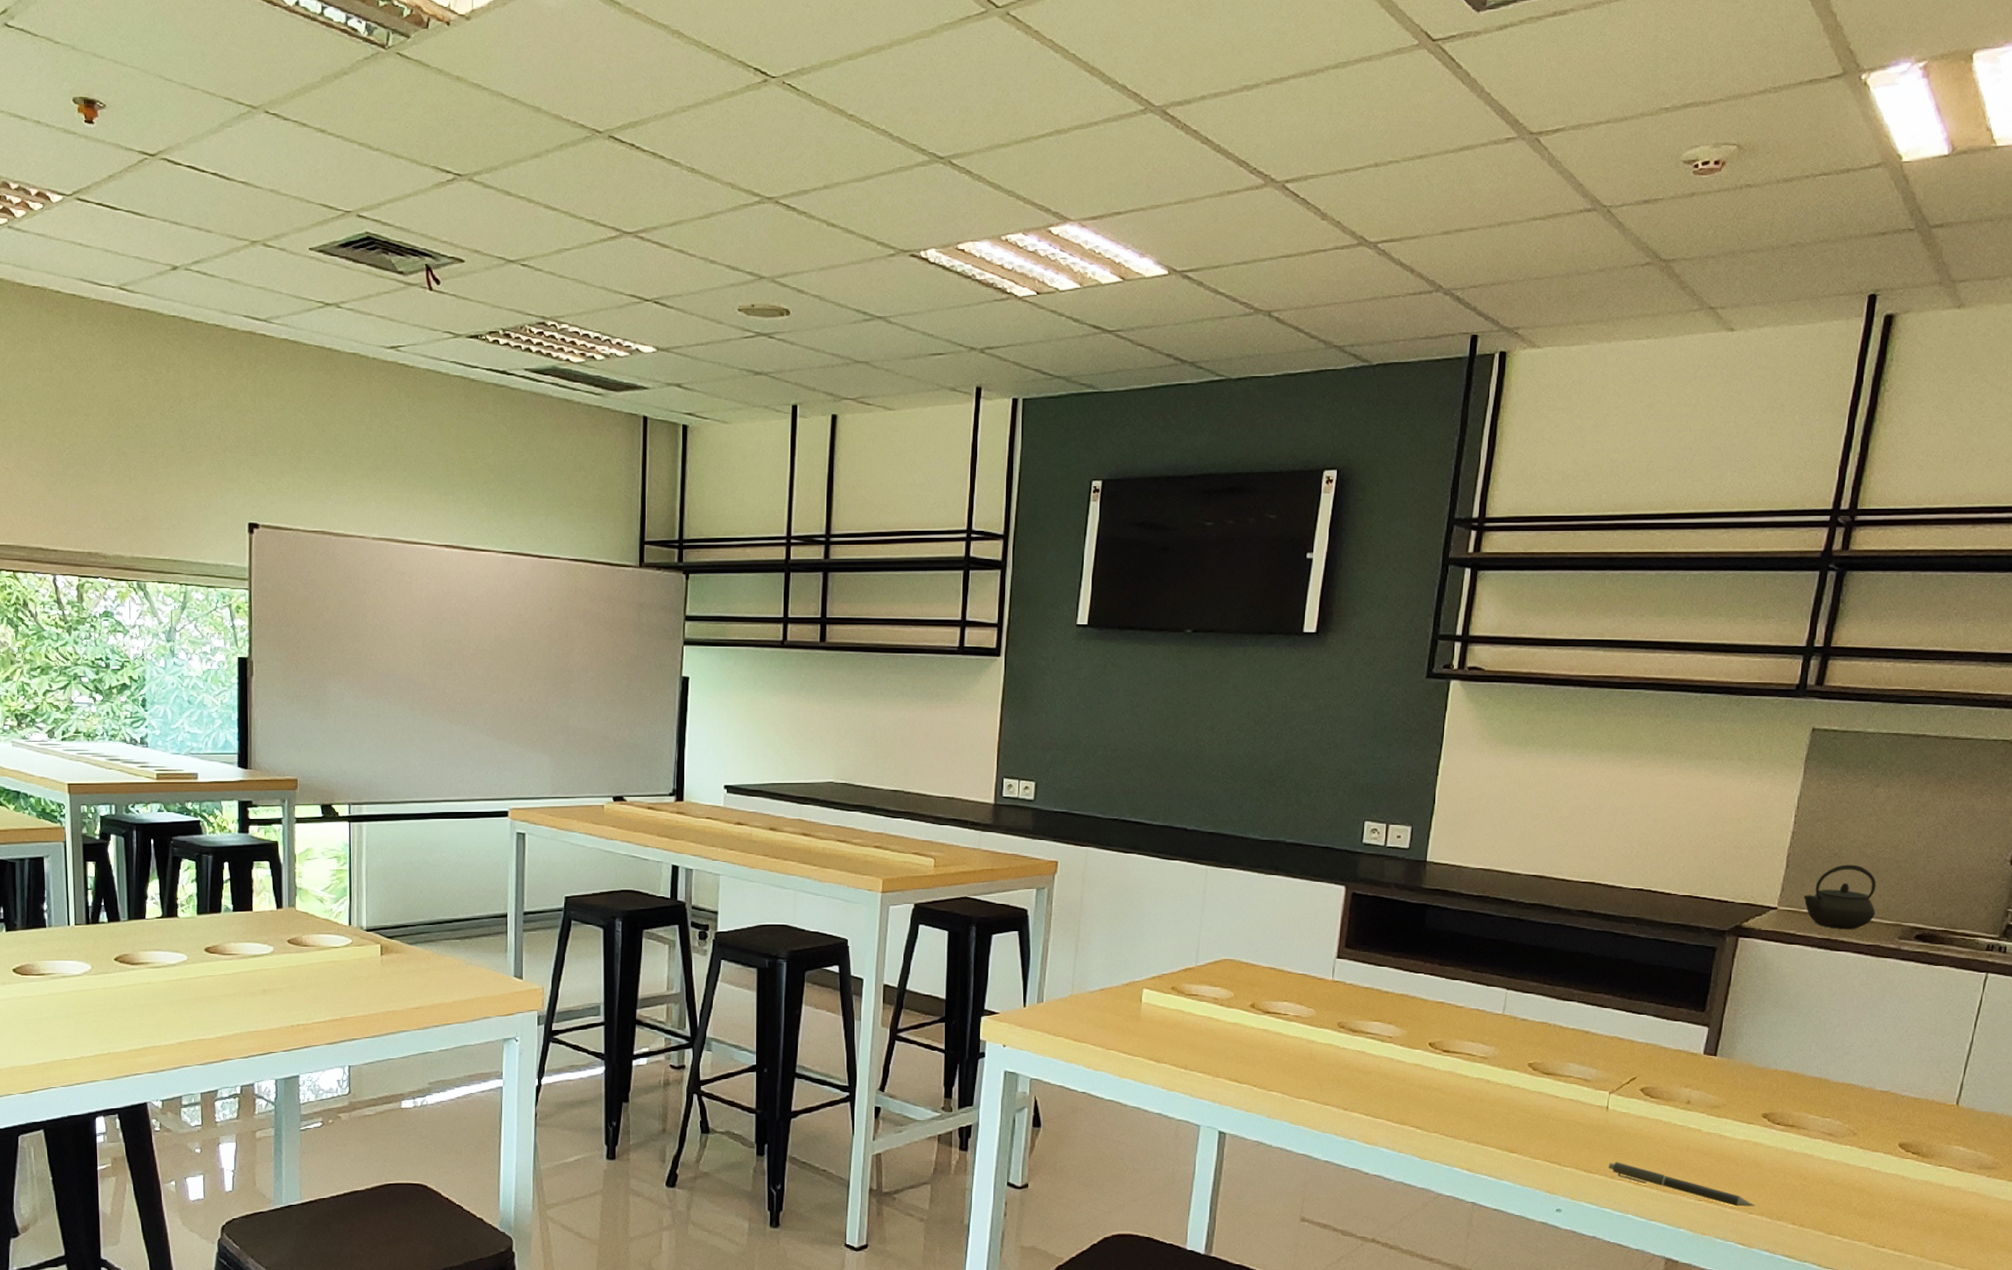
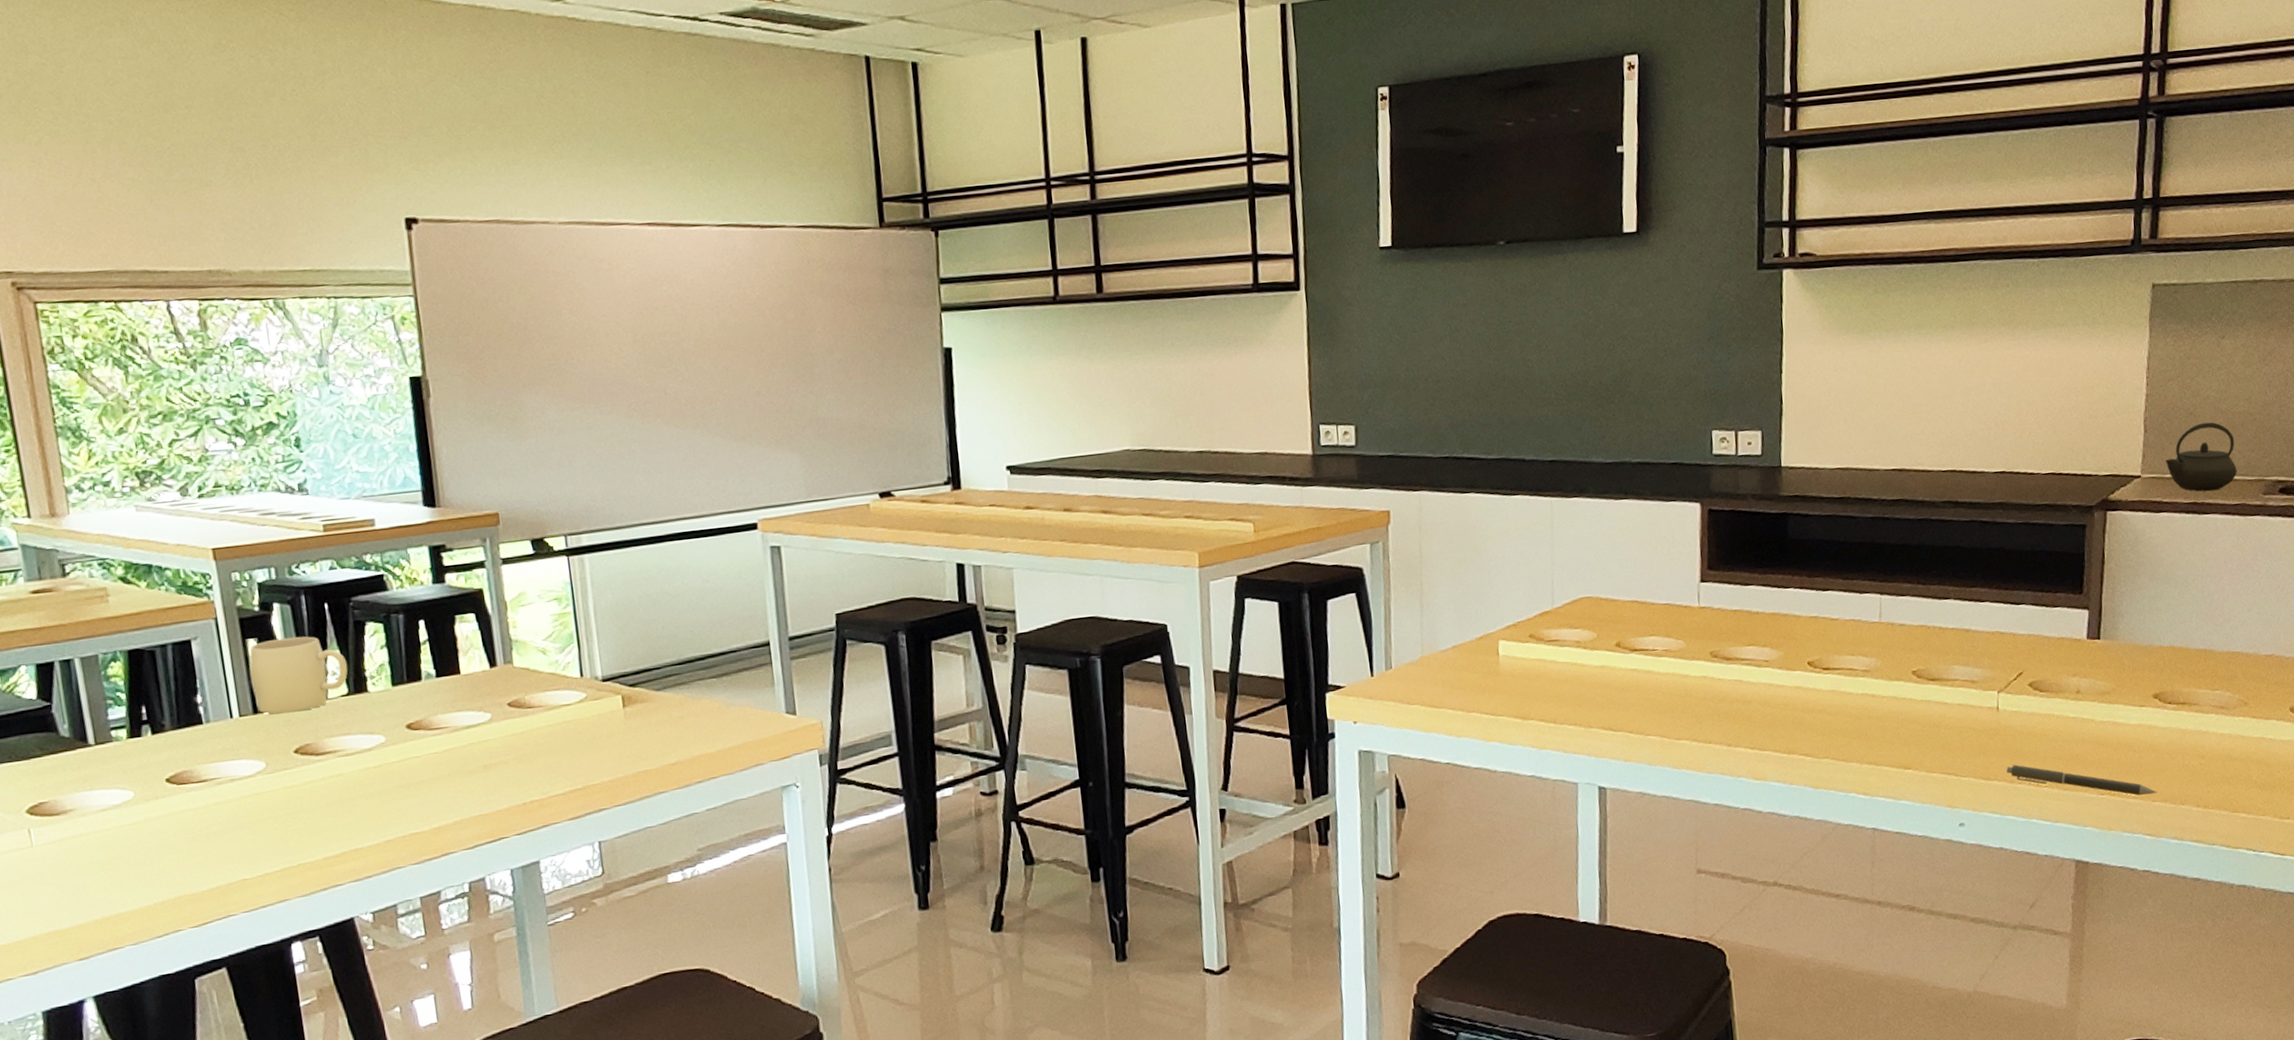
mug: none [86,864,164,927] -> present [249,636,348,714]

